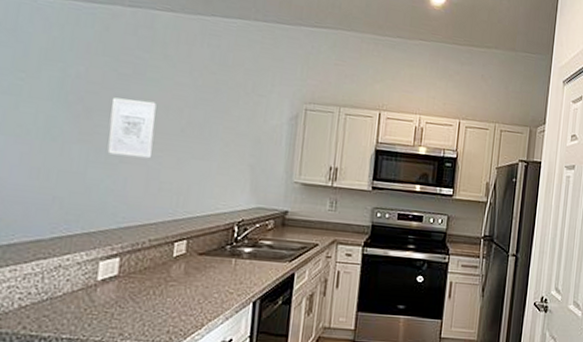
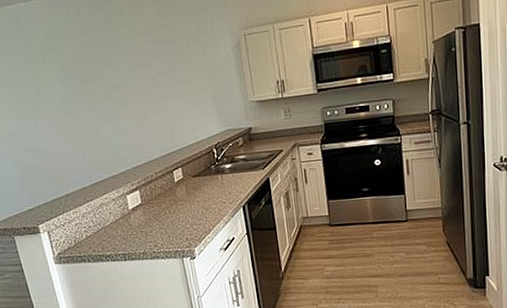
wall art: present [107,97,157,159] -> none [98,62,139,113]

